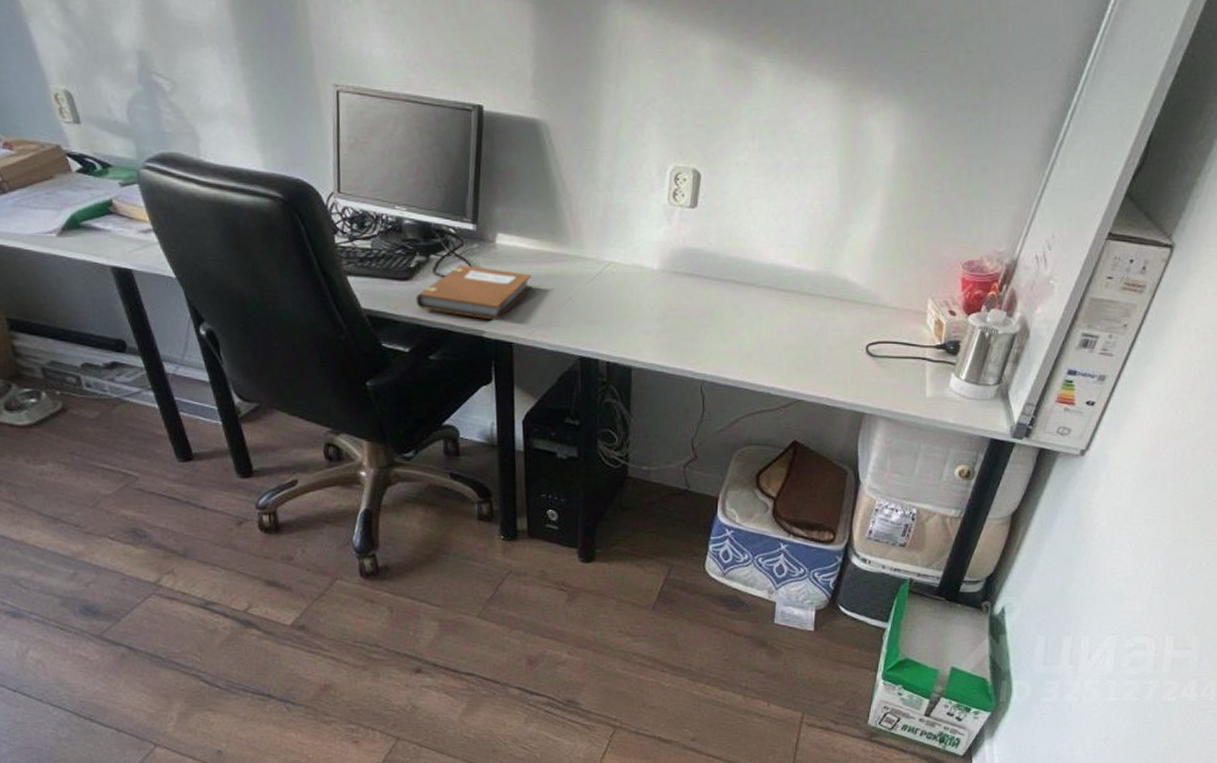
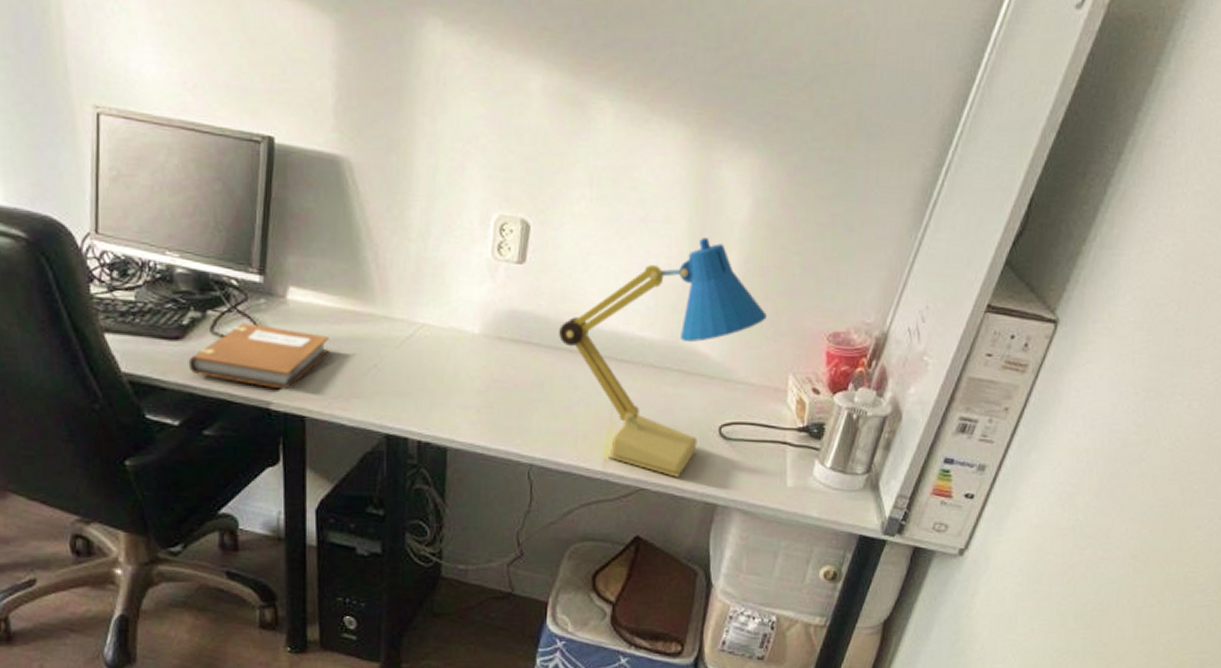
desk lamp: none [726,180,908,390] -> present [559,238,767,477]

